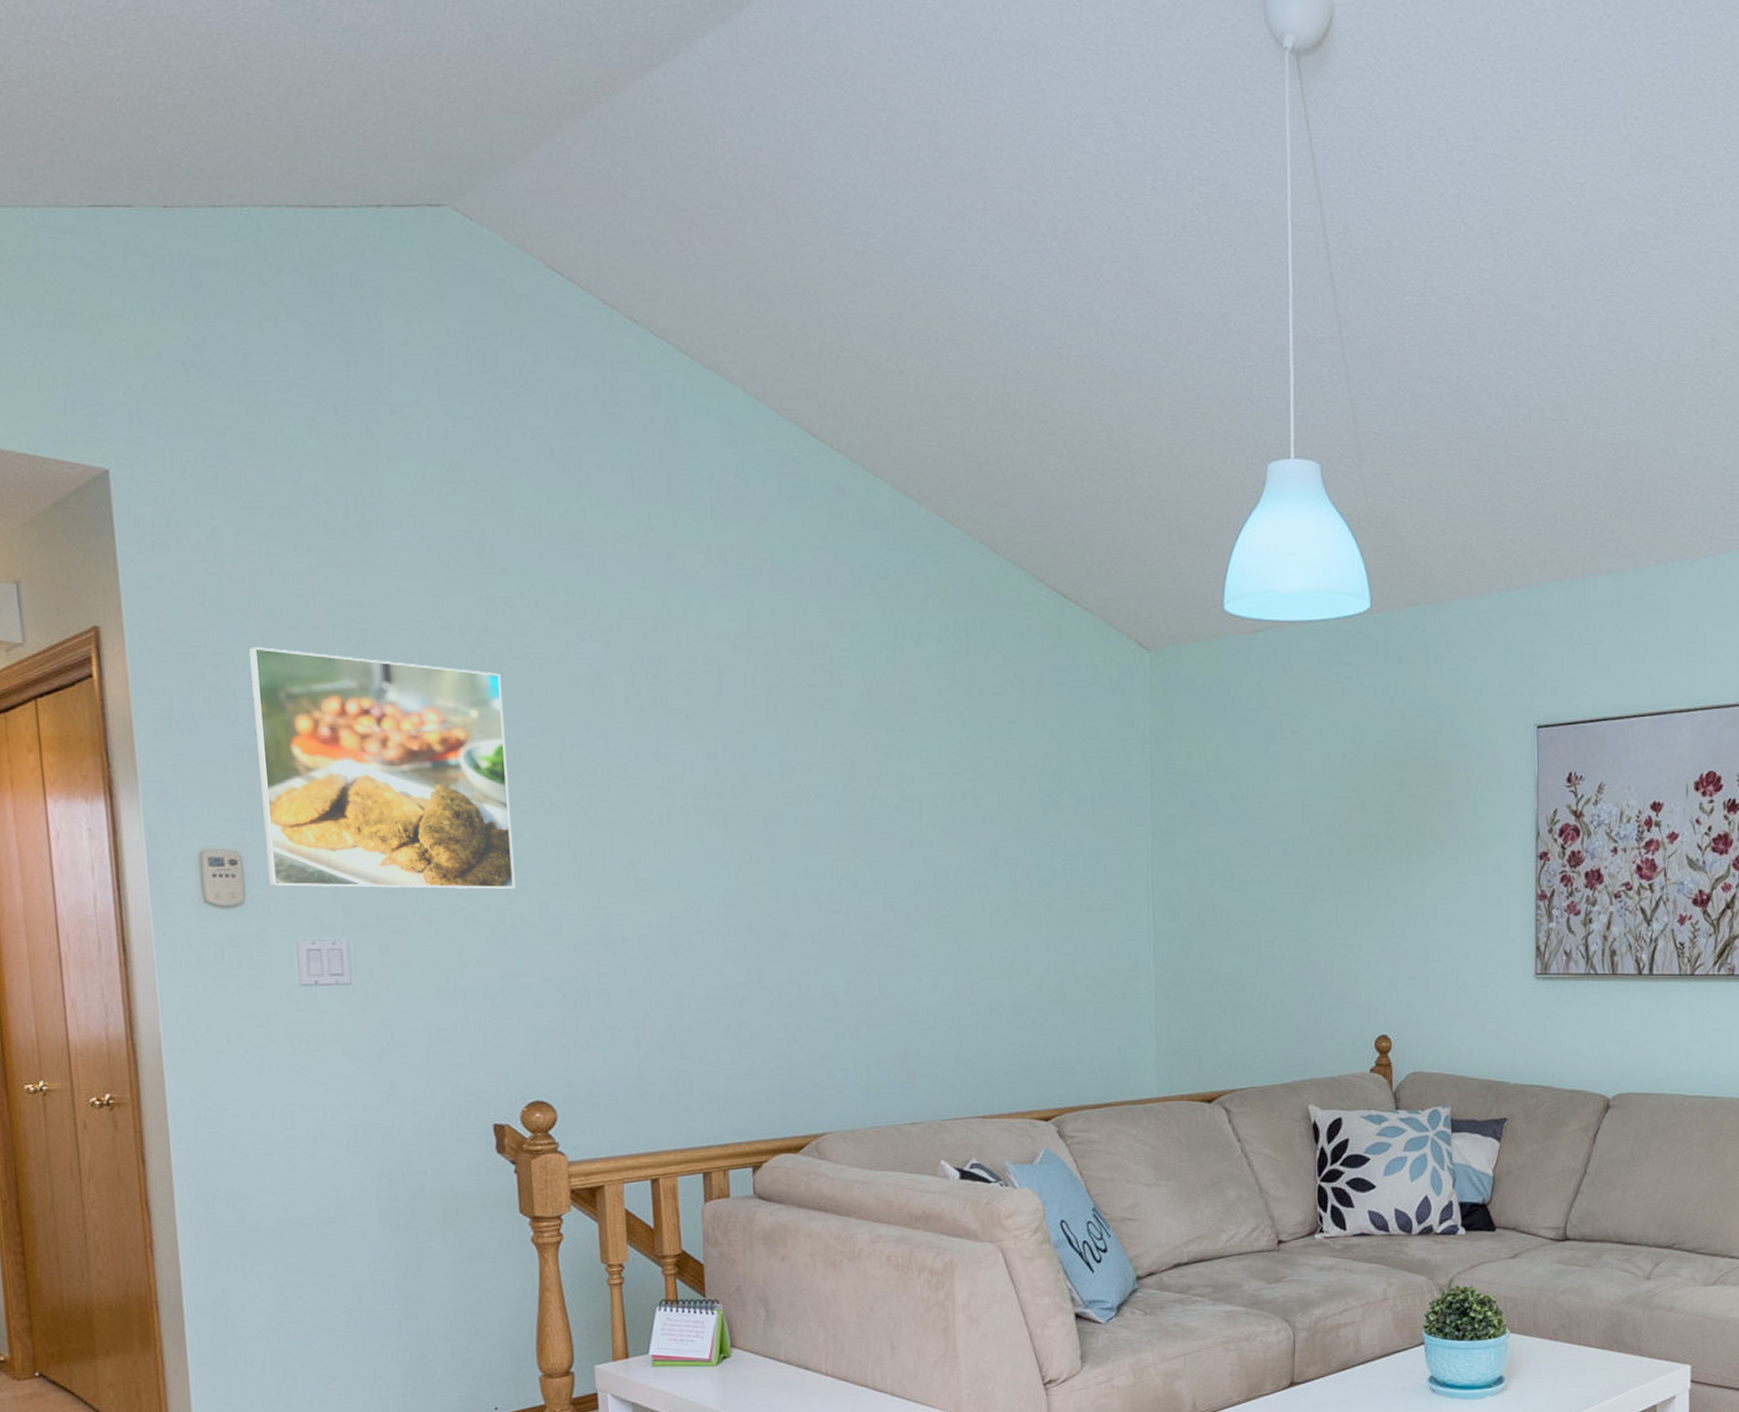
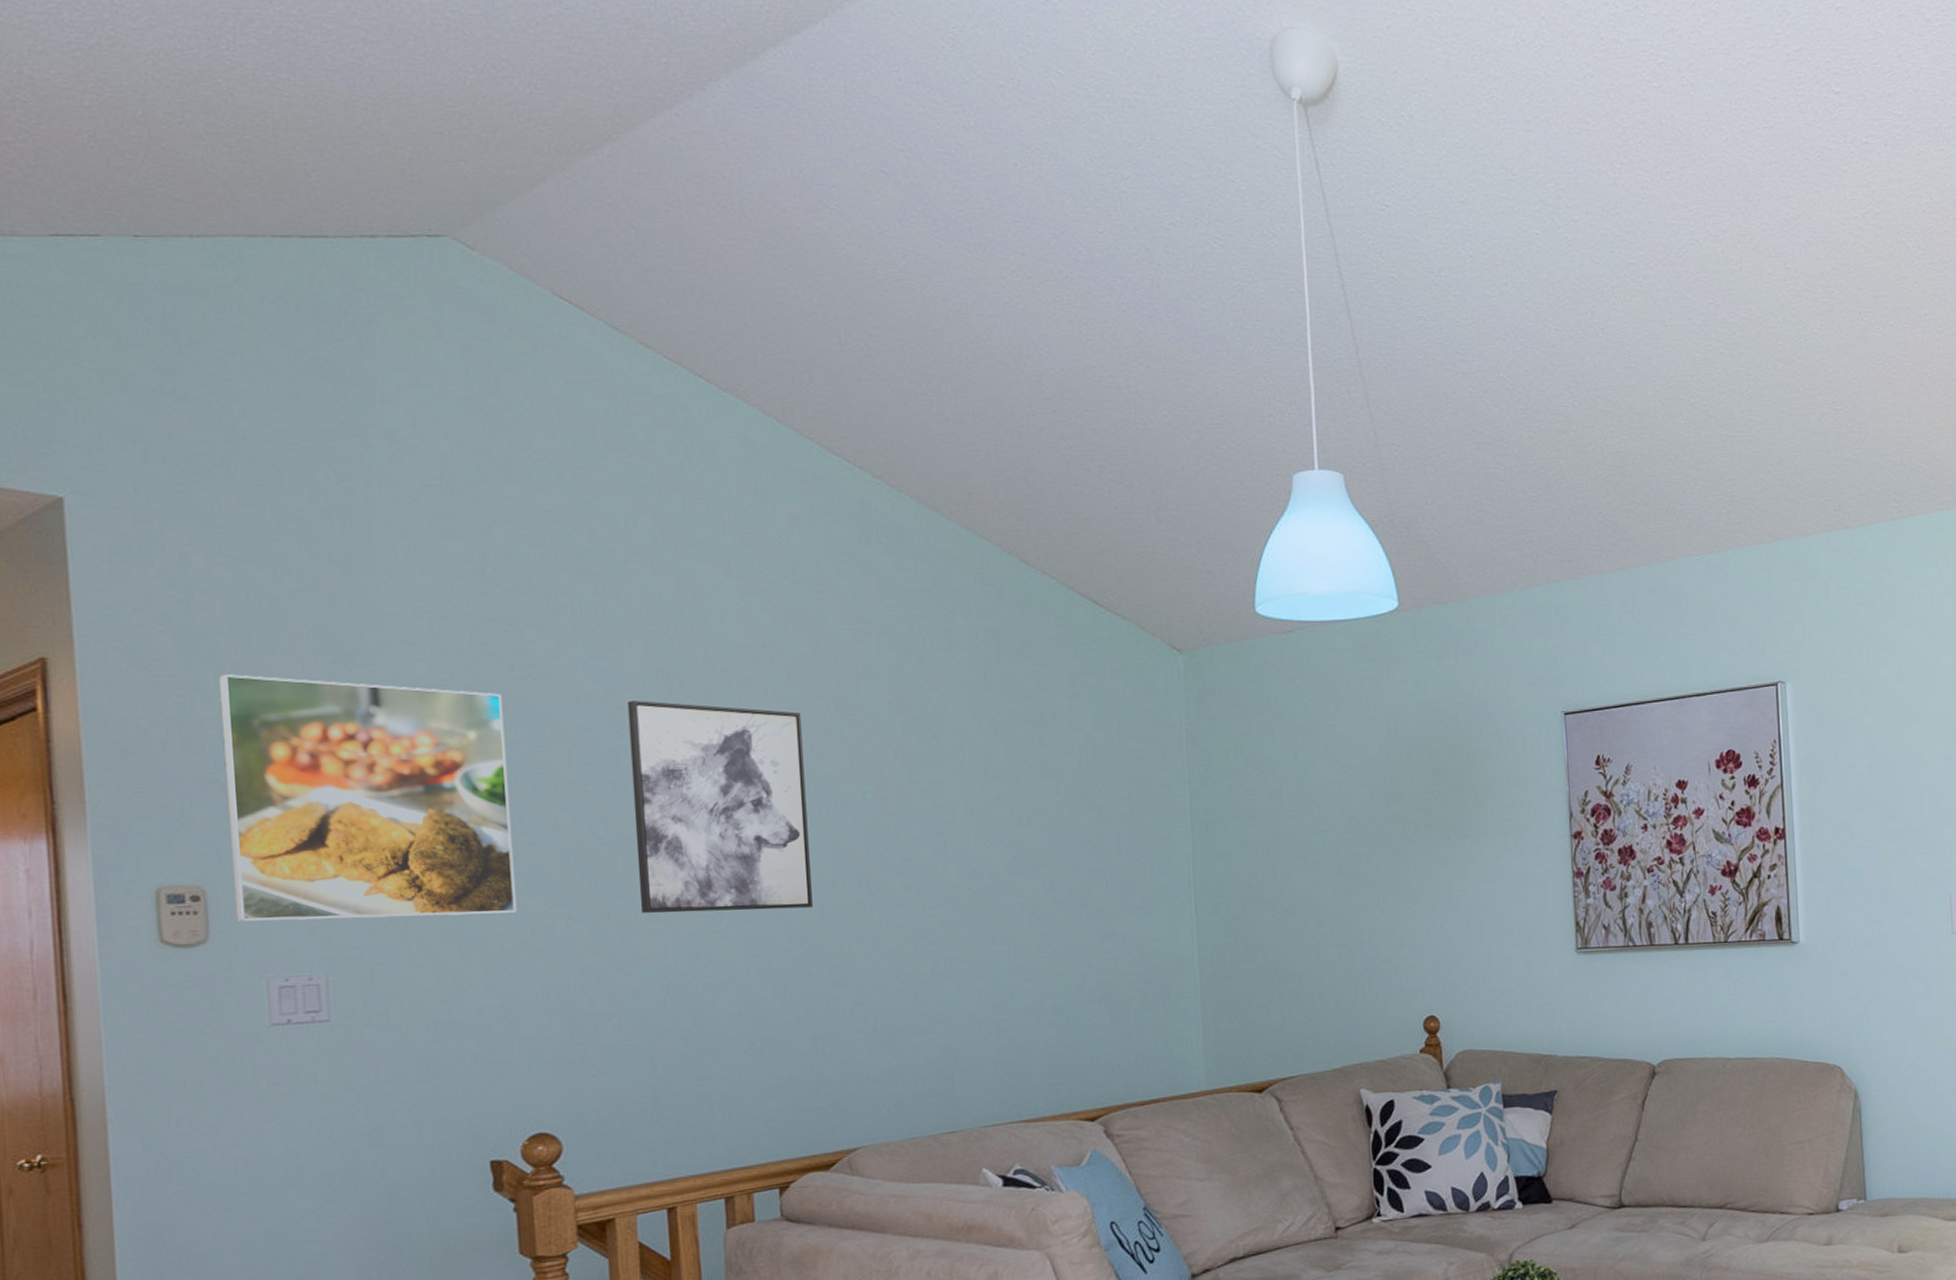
wall art: none [615,683,786,897] -> present [627,700,813,914]

